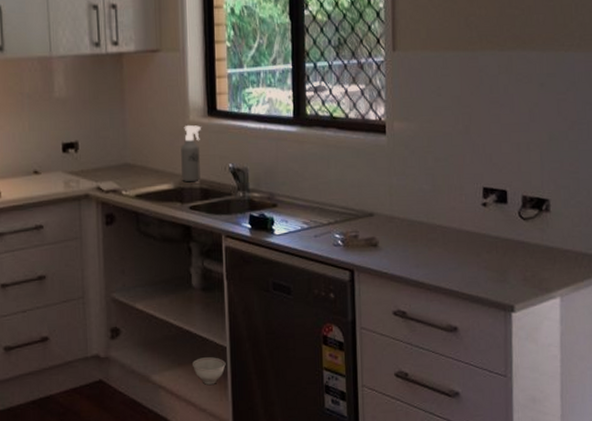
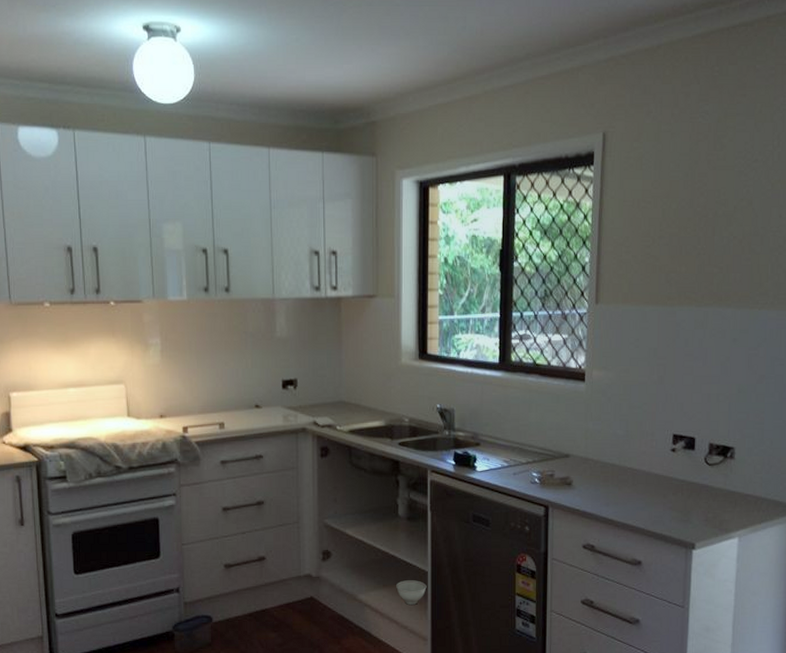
spray bottle: present [181,124,201,182] -> none [392,366,412,420]

